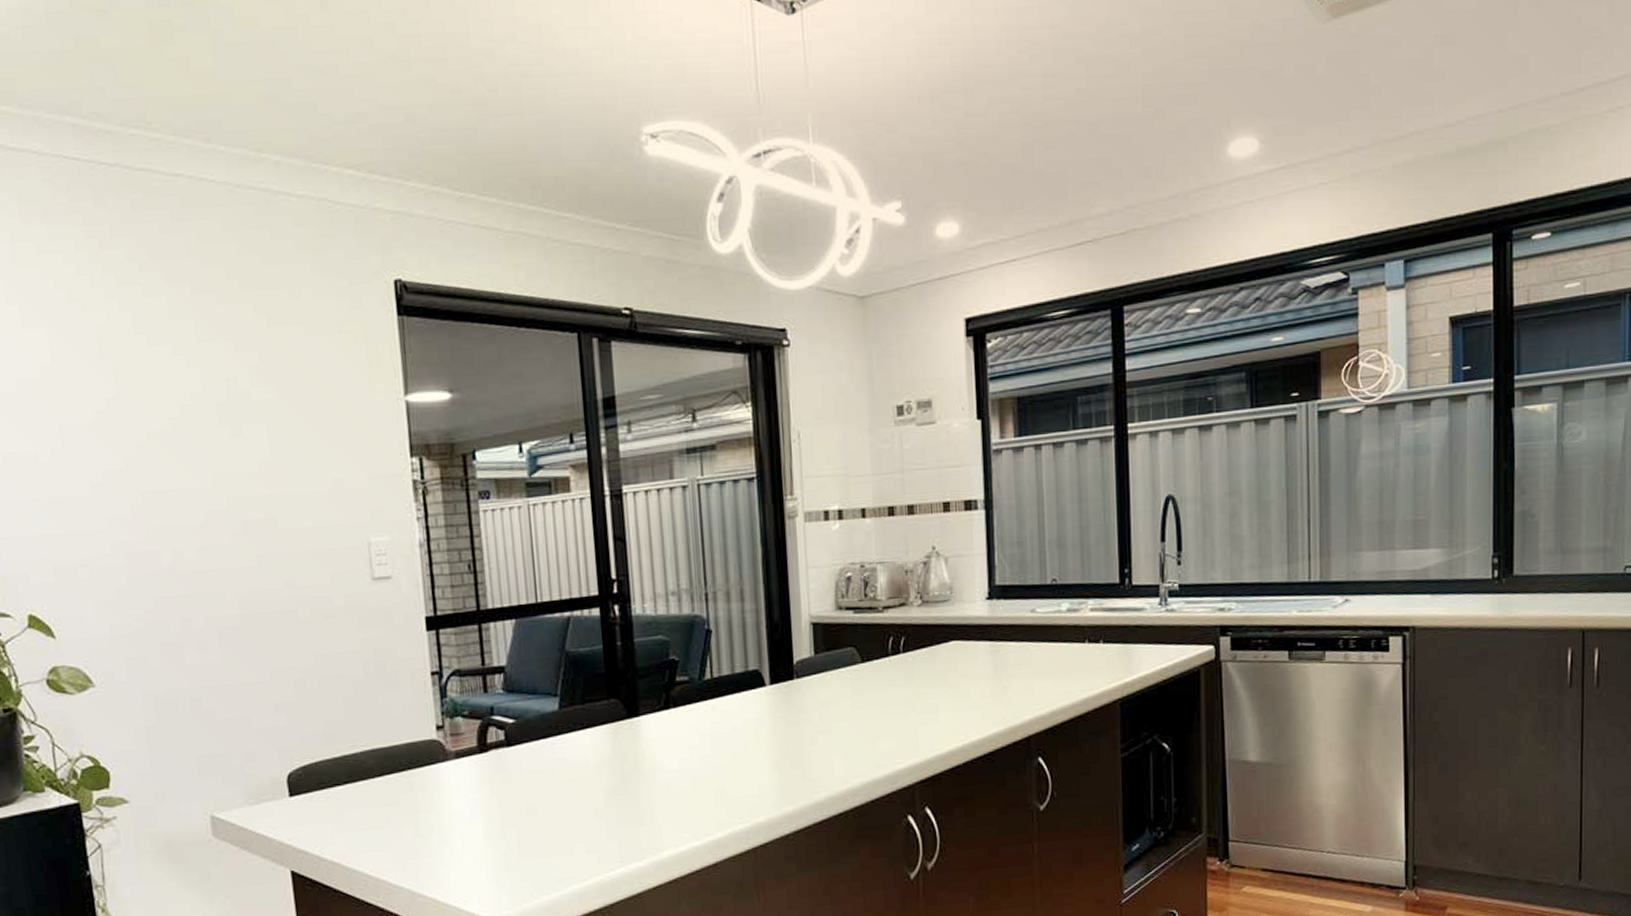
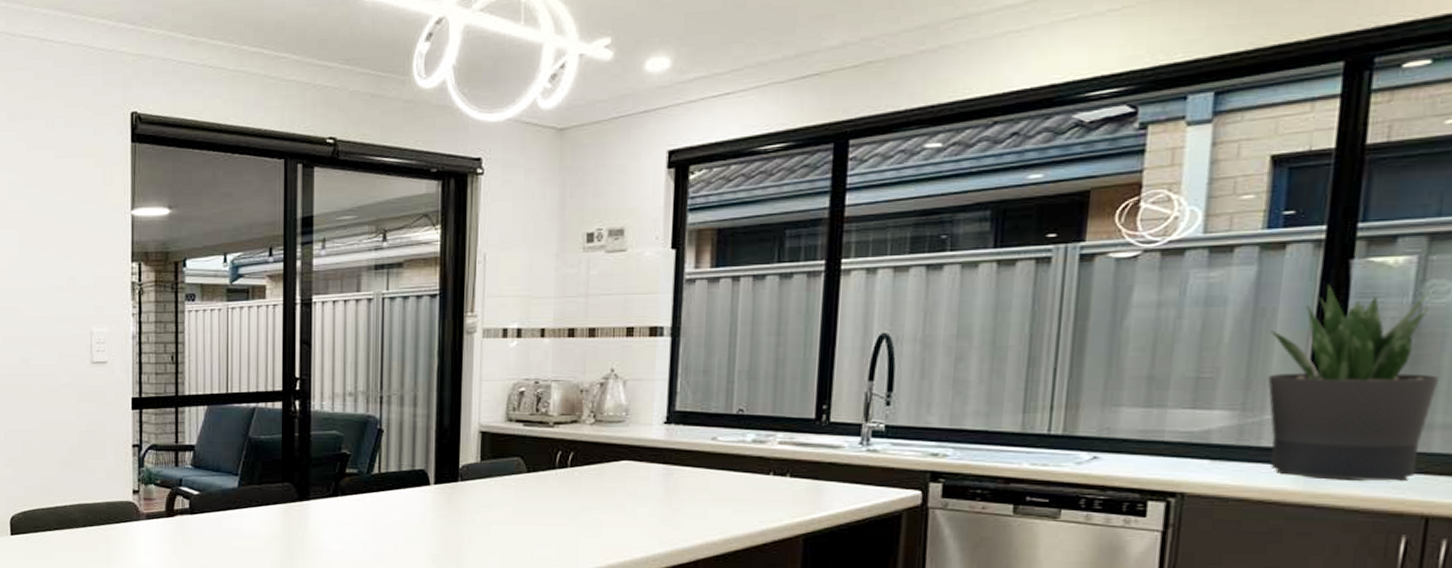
planter: none [1463,430,1581,604] -> present [1267,284,1440,482]

